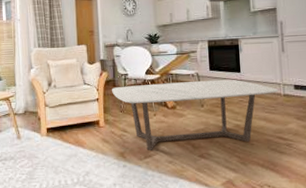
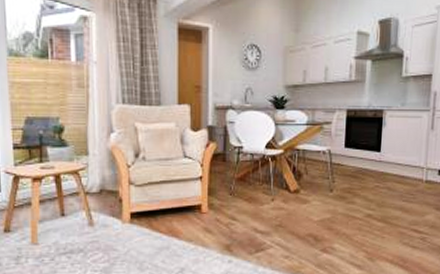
coffee table: present [112,79,279,150] -> none [221,159,421,243]

